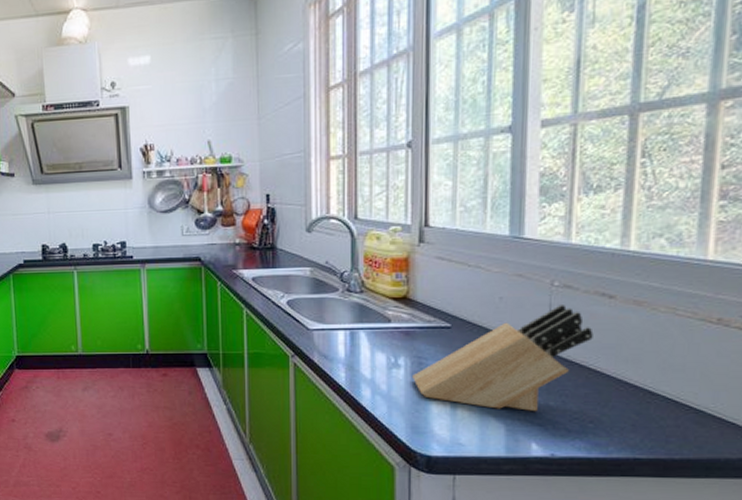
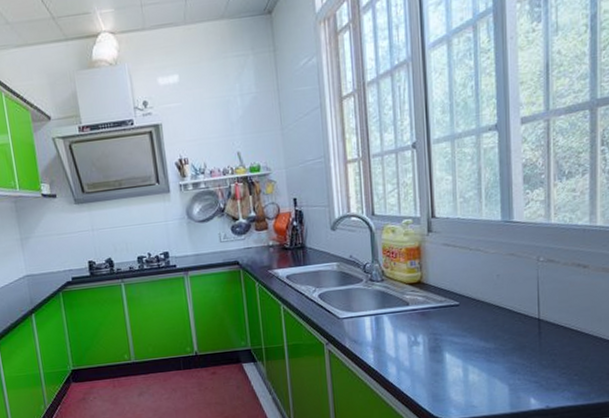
knife block: present [411,305,594,412] -> none [429,277,573,373]

